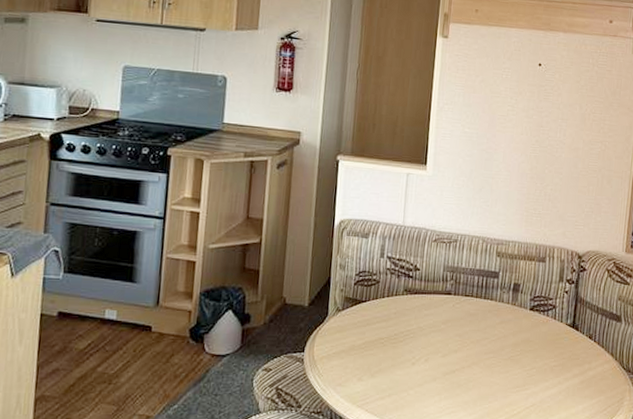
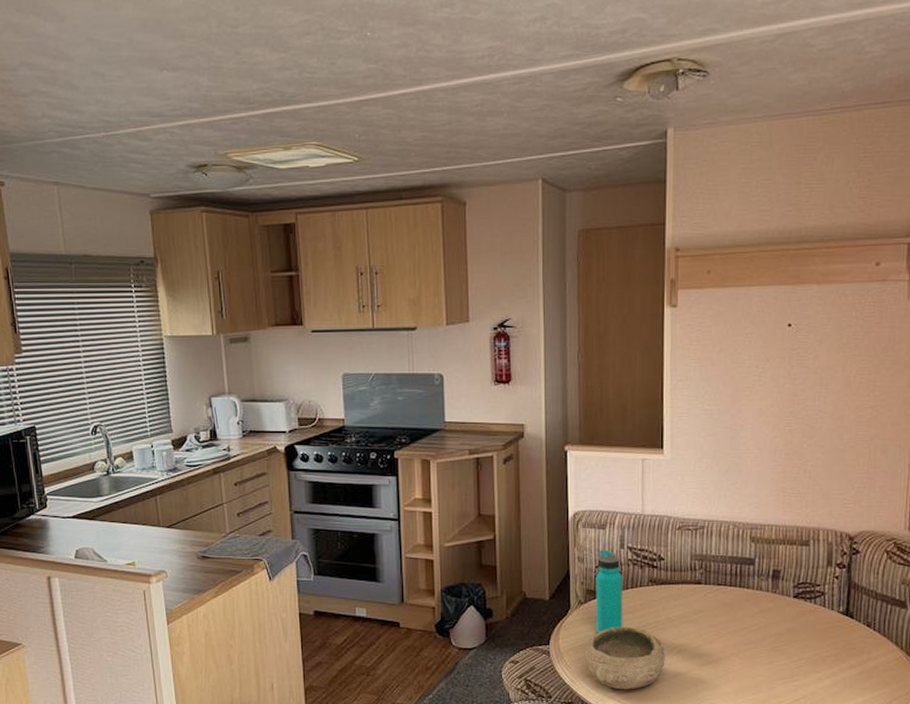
bowl: none [338,334,414,399] -> present [586,626,665,690]
water bottle: none [350,257,380,341] -> present [595,549,623,634]

